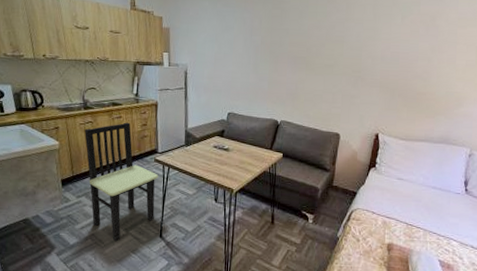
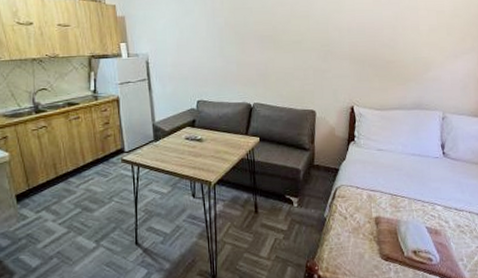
dining chair: present [84,122,159,242] -> none [37,122,128,257]

